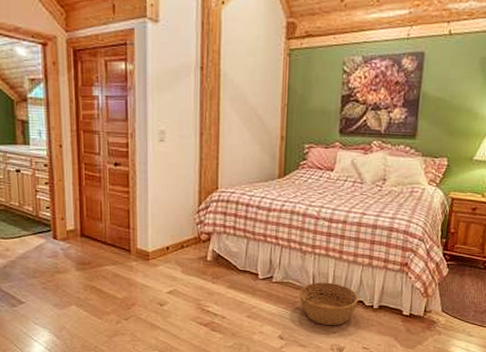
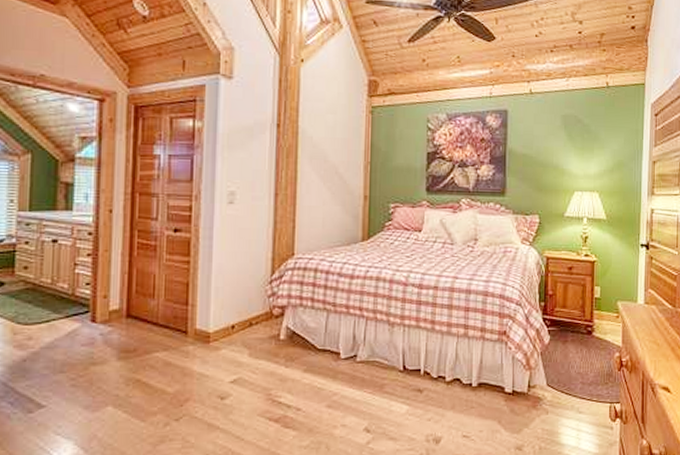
basket: present [299,282,359,326] -> none [387,358,455,412]

